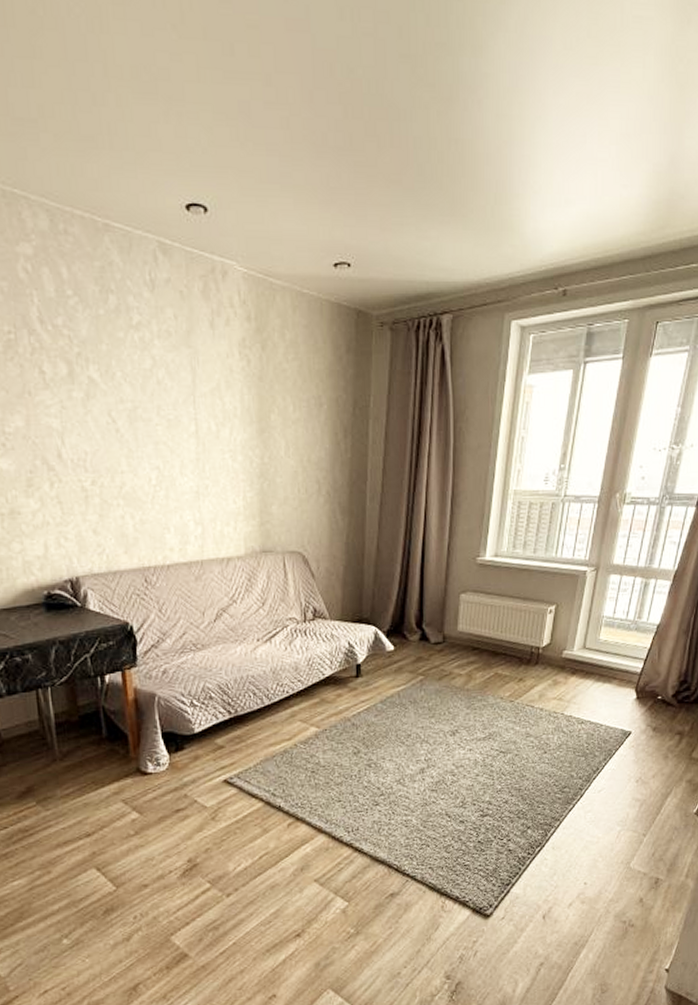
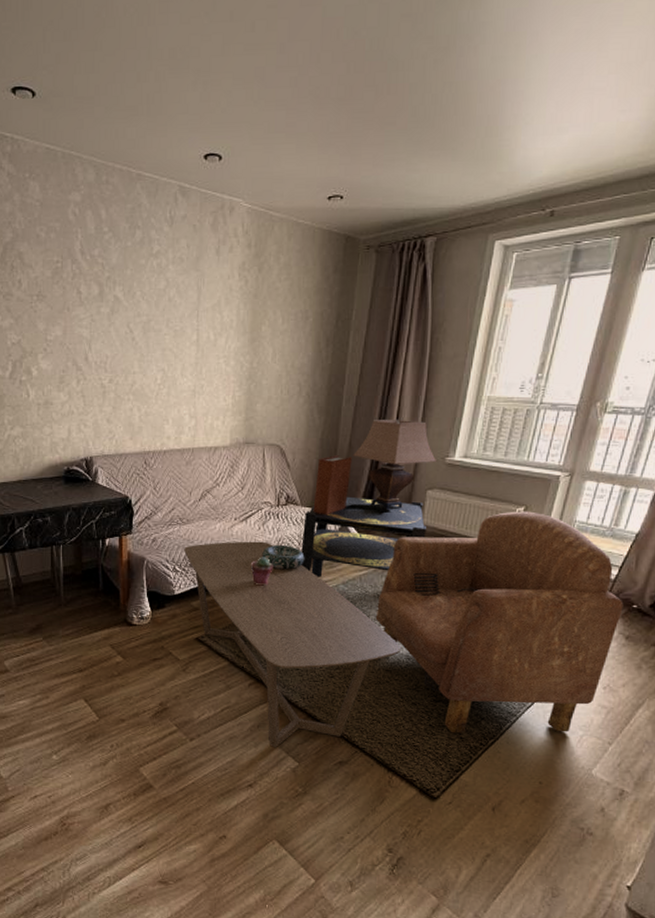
coffee table: none [201,663,445,891] -> present [184,541,401,748]
potted succulent: none [280,680,305,713] -> present [251,557,273,586]
decorative bowl: none [291,664,339,693] -> present [262,544,305,570]
side table: none [333,605,462,698] -> present [301,496,426,577]
book: none [343,561,381,629] -> present [313,455,352,515]
table lamp: none [382,518,469,618] -> present [353,420,437,510]
armchair: none [417,609,650,847] -> present [375,511,624,734]

